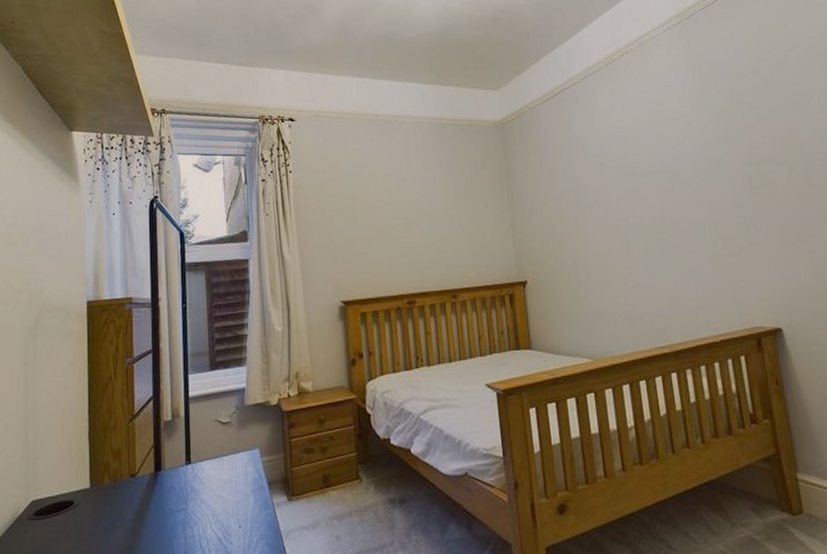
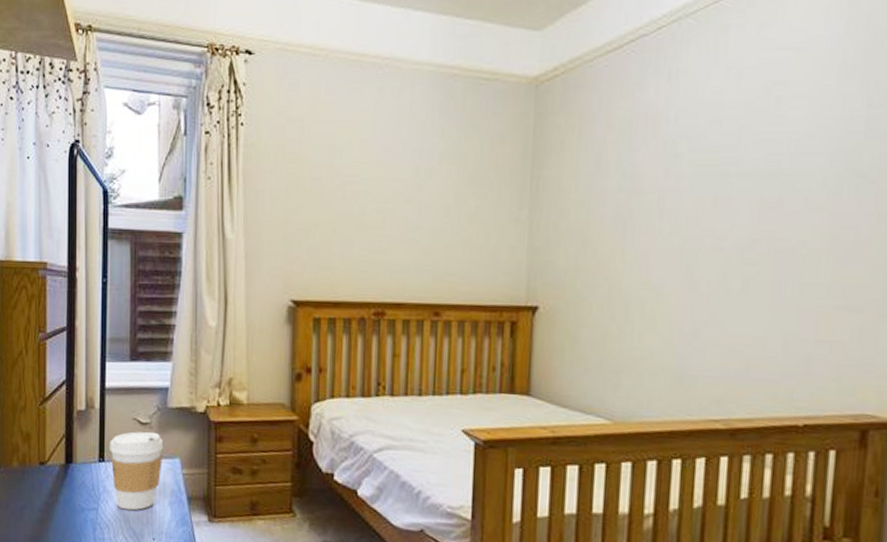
coffee cup: none [195,429,244,505] -> present [110,431,163,511]

